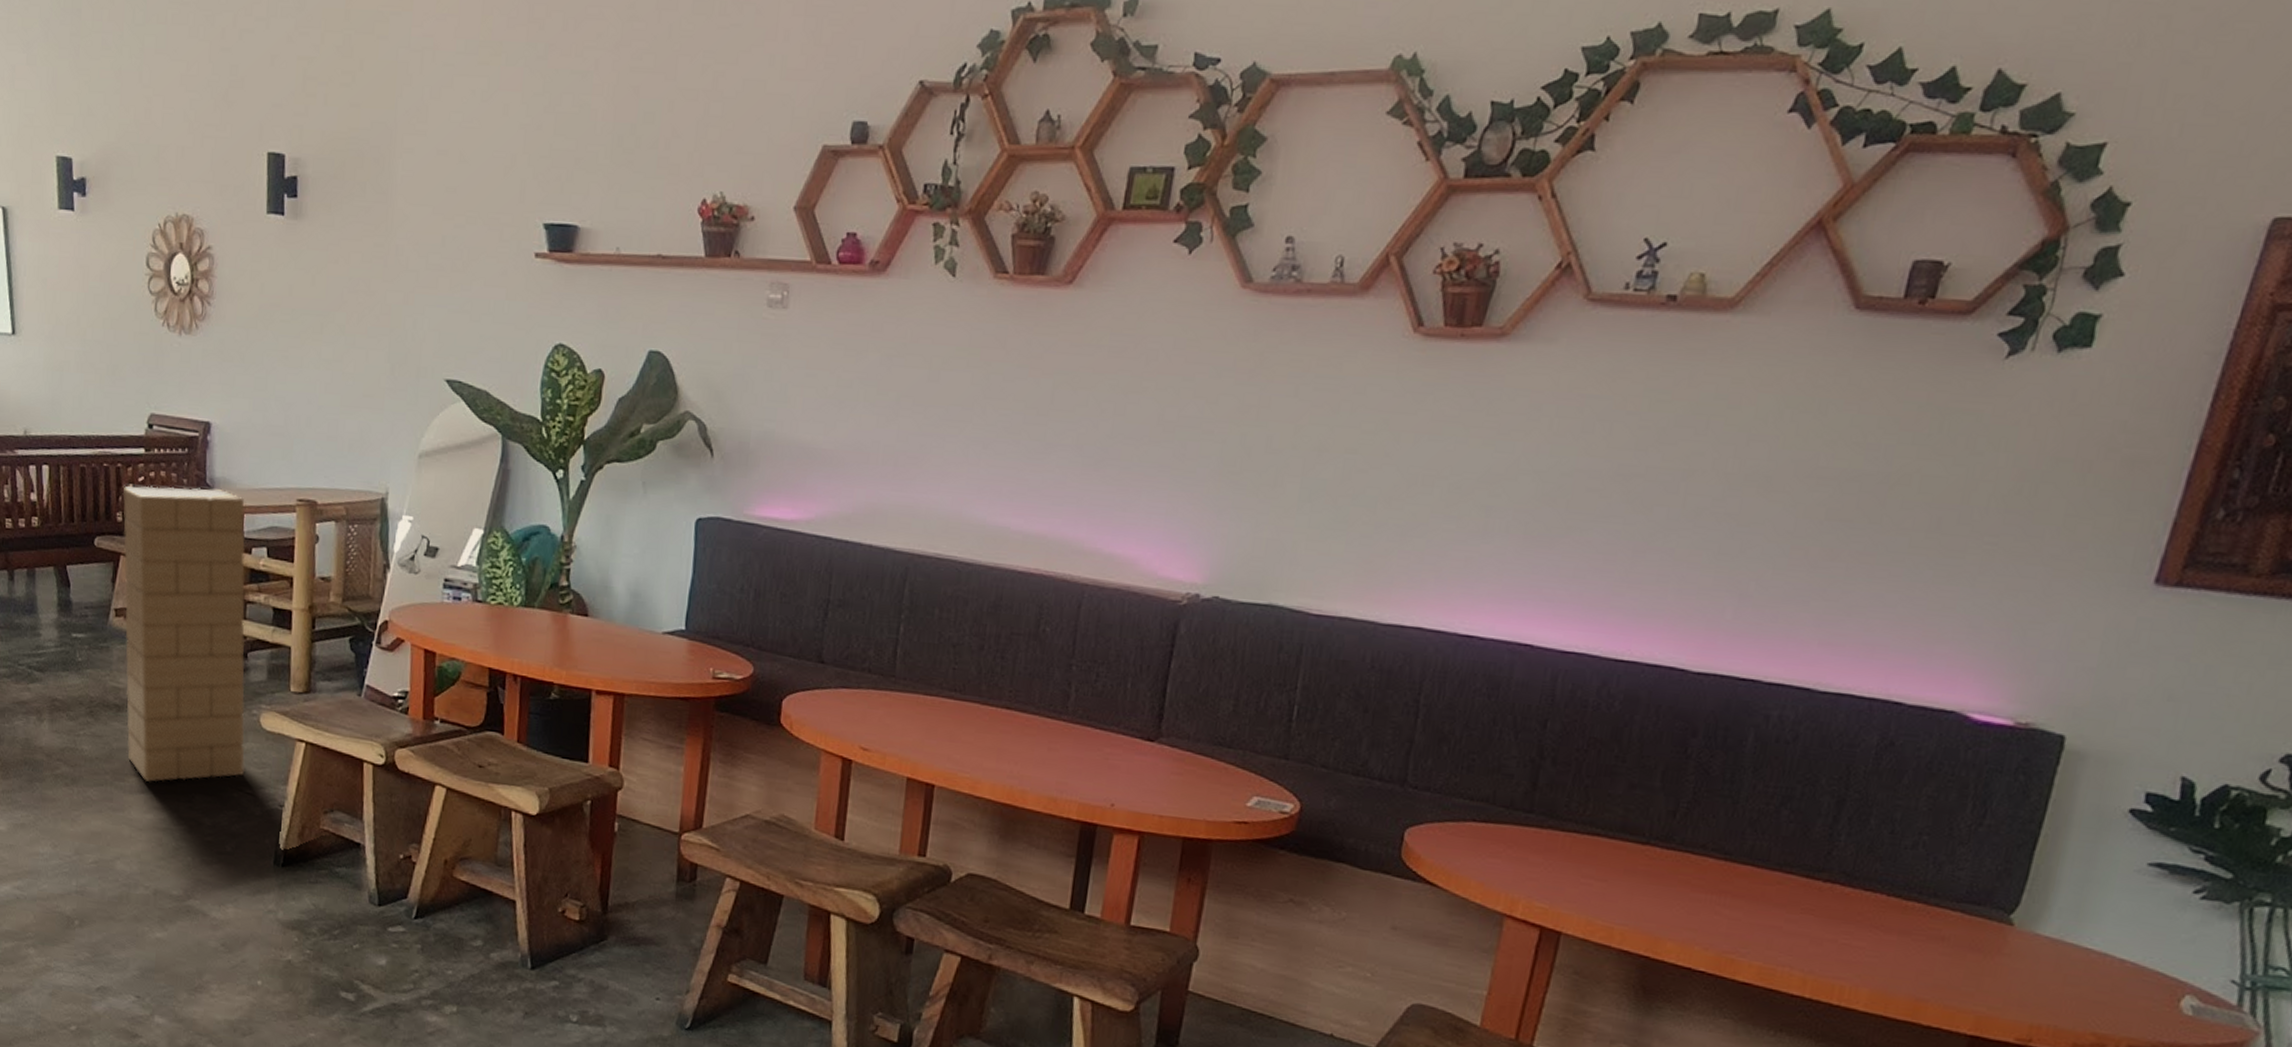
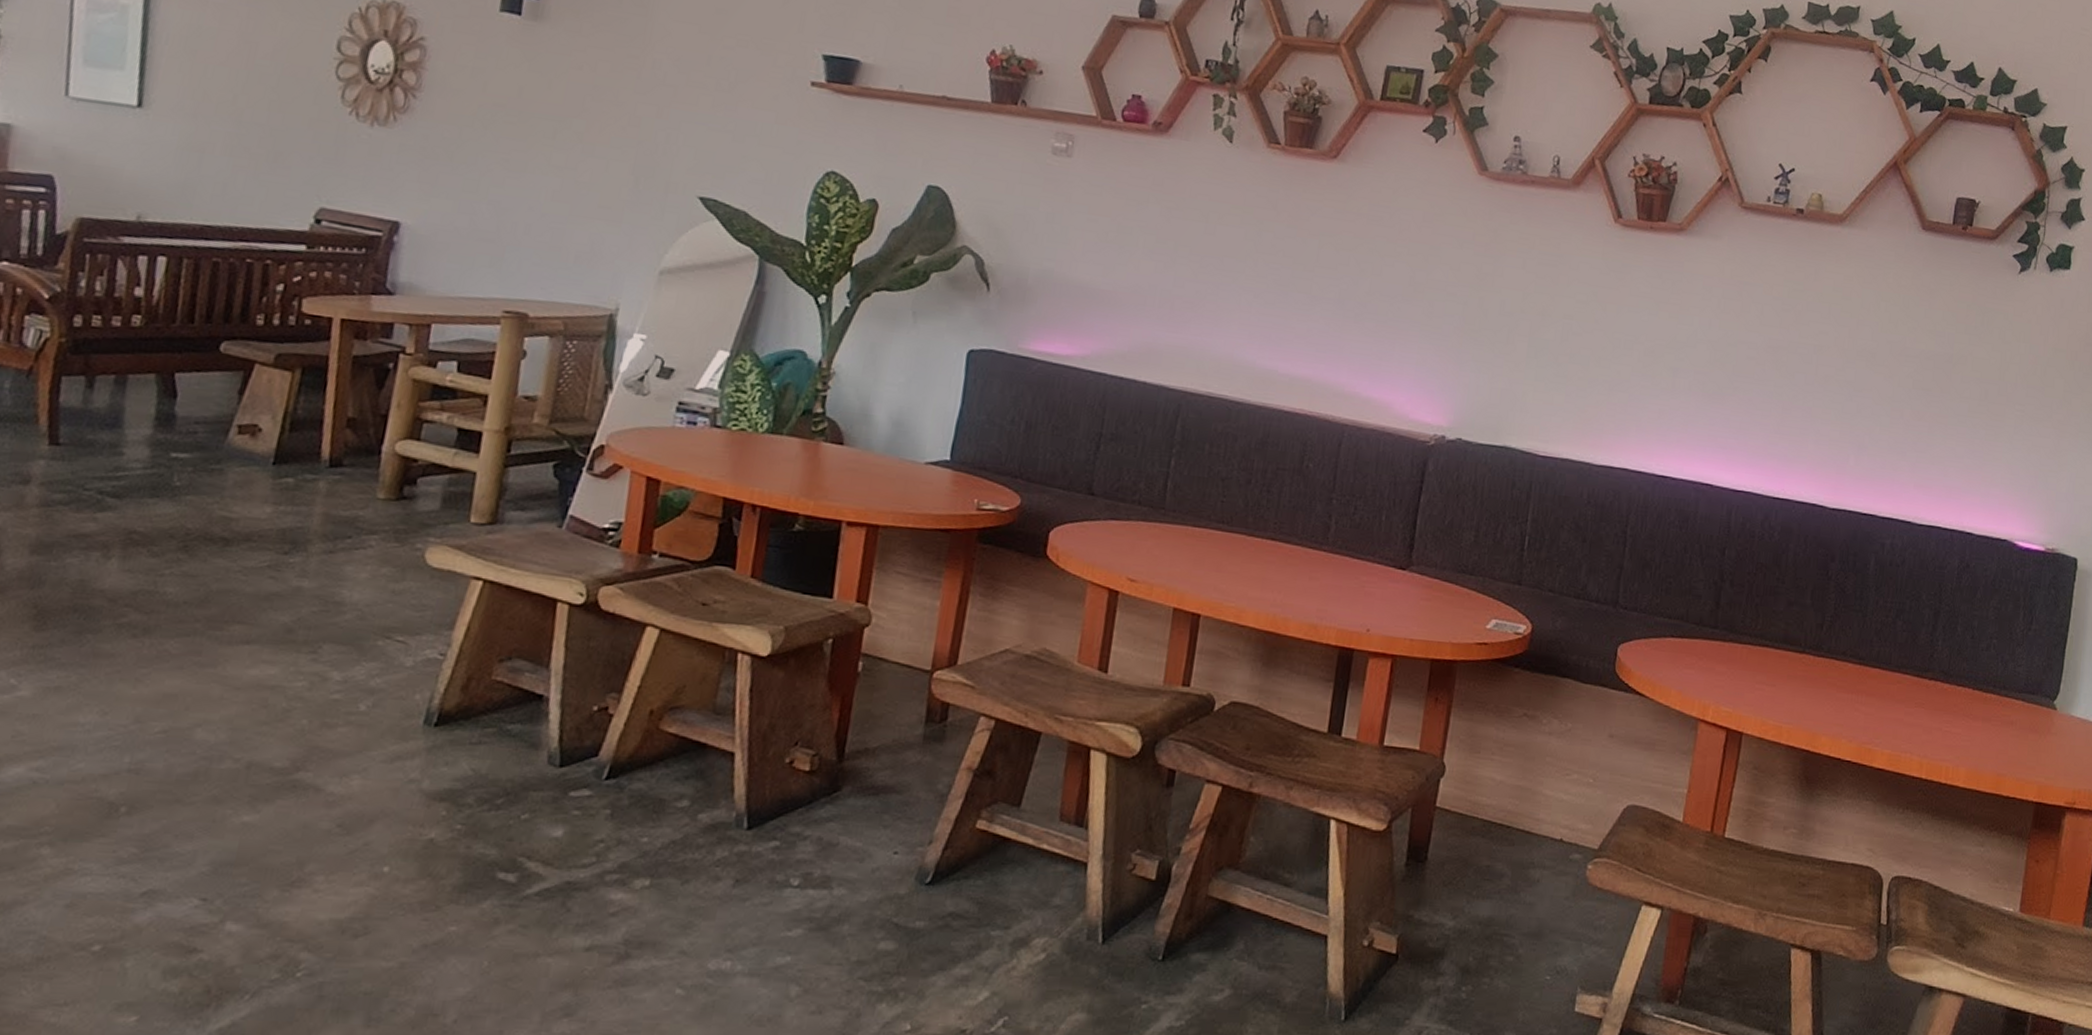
wooden block tower: present [122,486,246,782] -> none [232,286,434,630]

